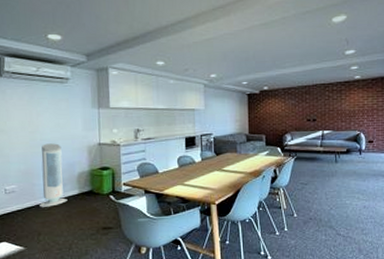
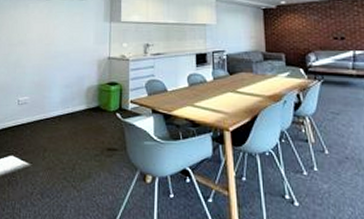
air purifier: present [38,143,68,207] -> none [47,56,75,121]

